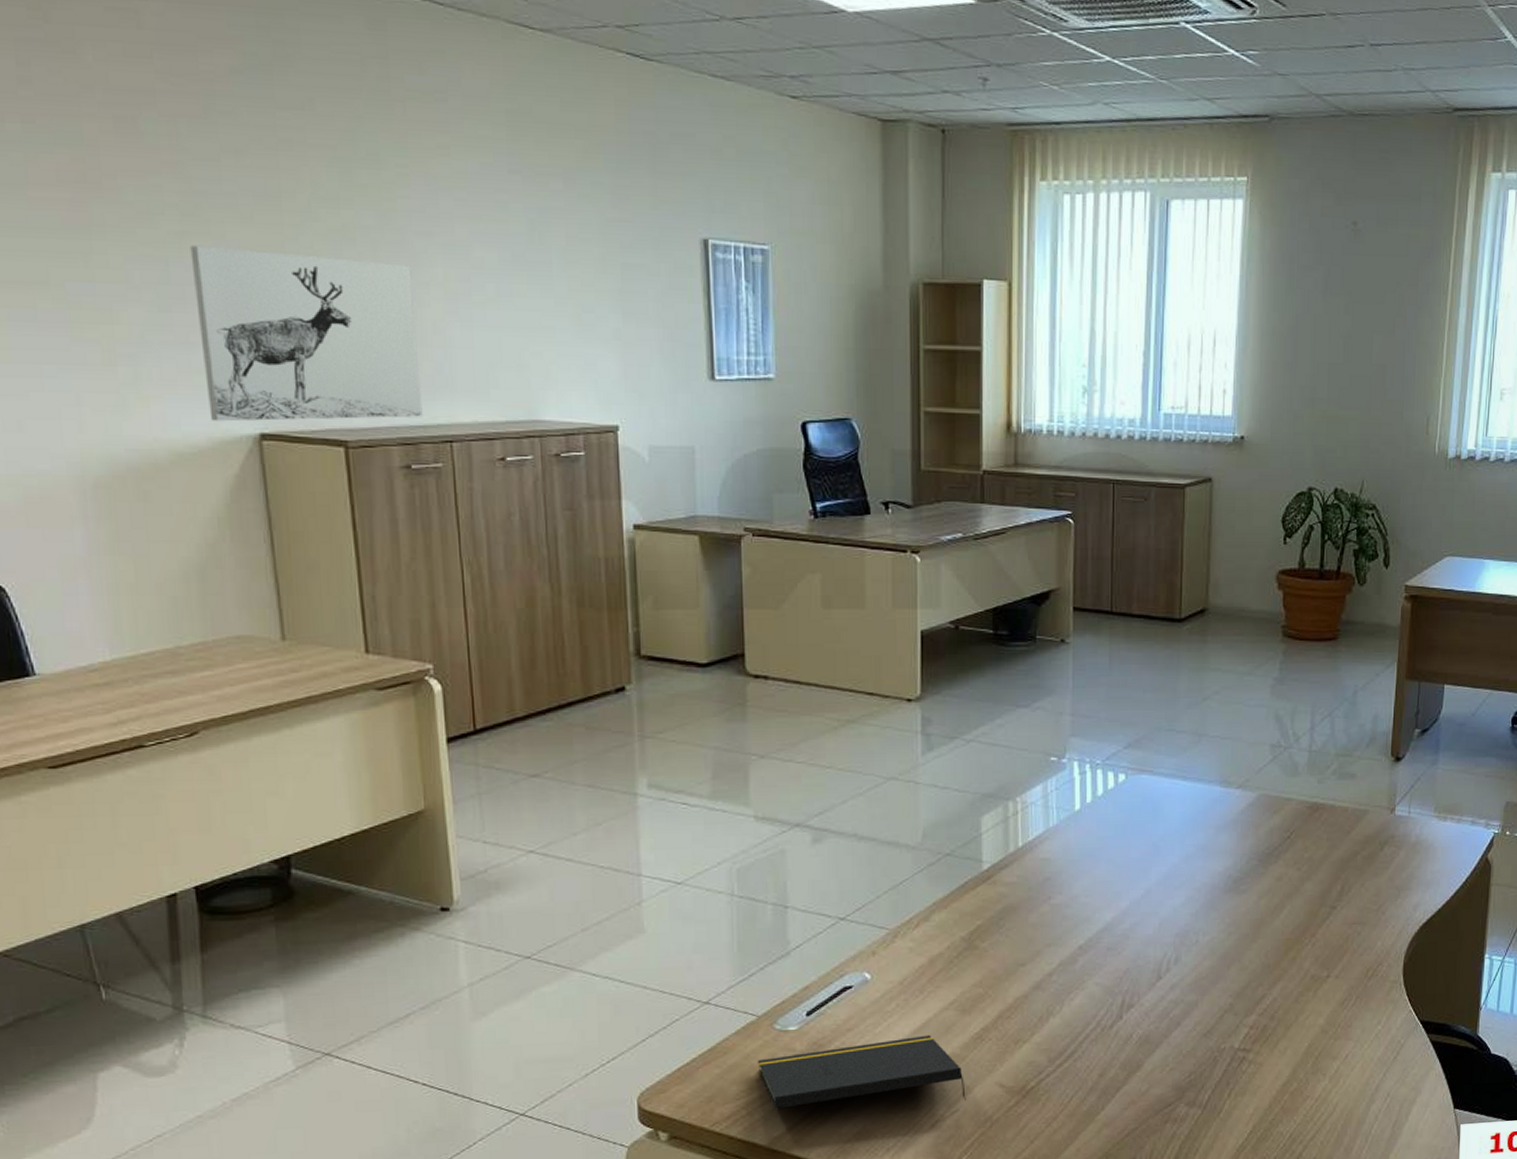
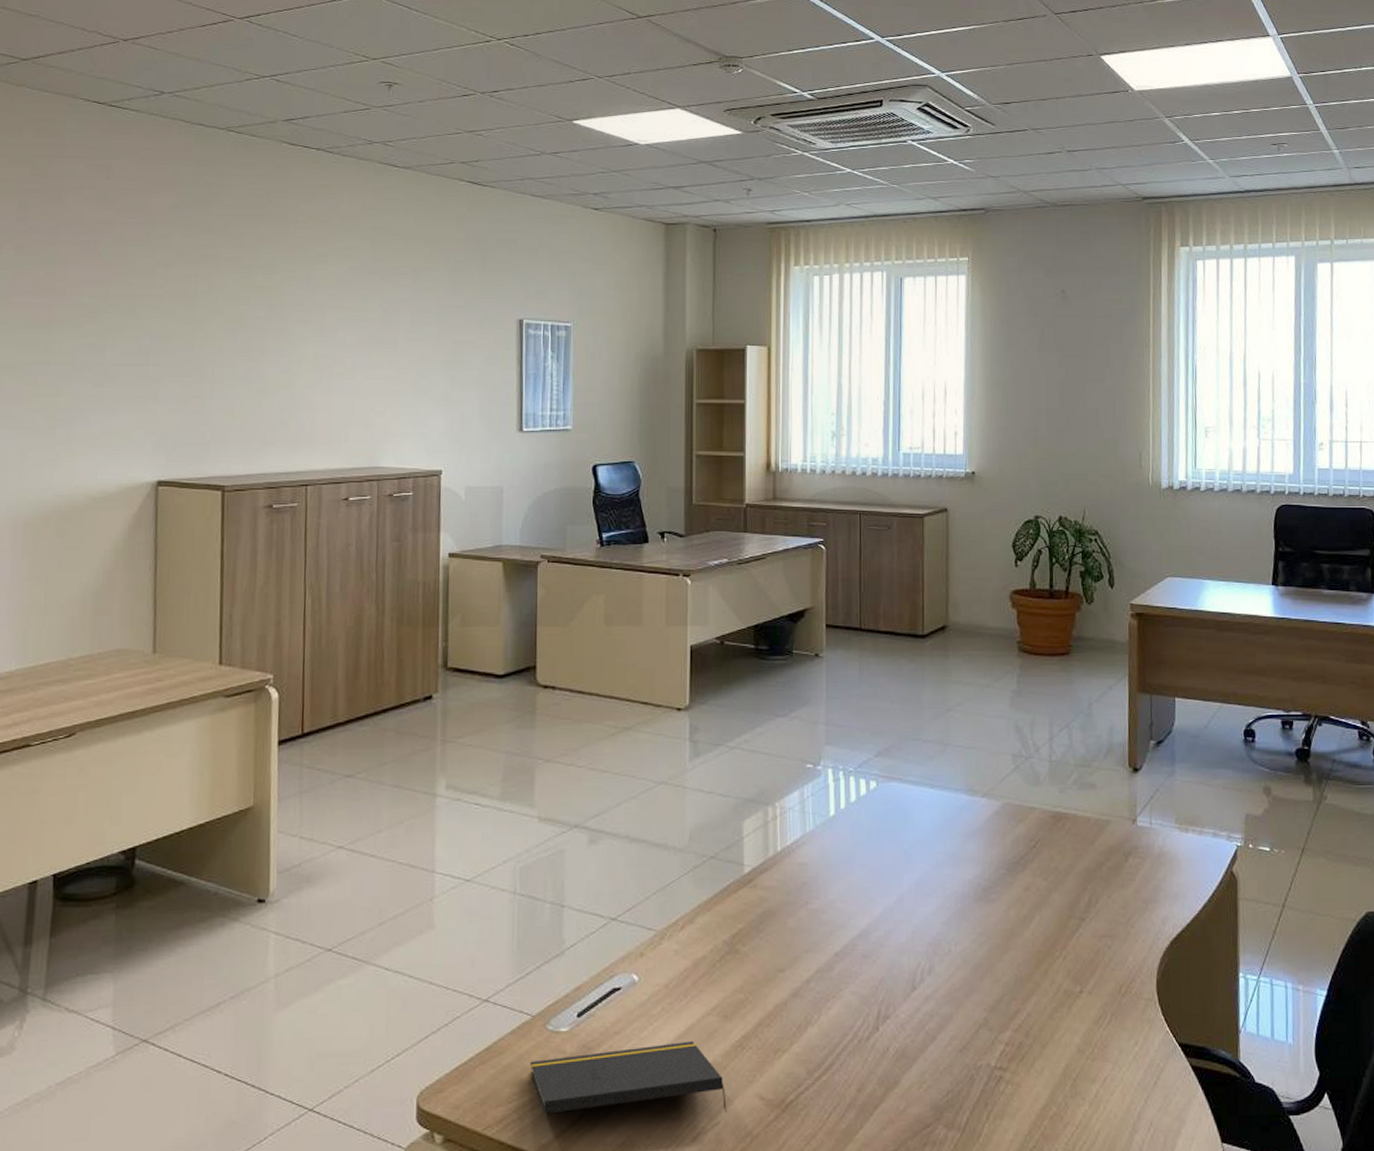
wall art: present [190,245,423,422] -> none [120,335,289,472]

